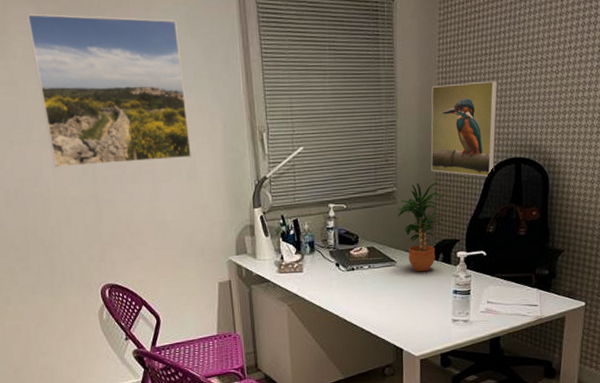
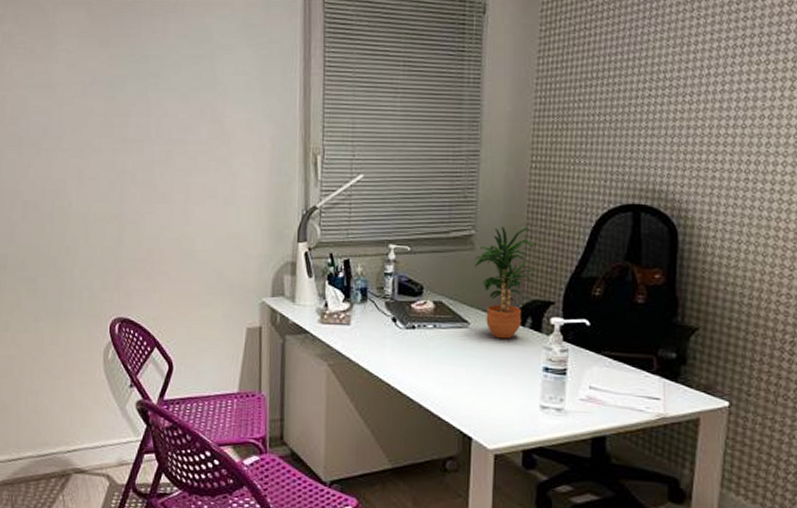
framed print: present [26,13,191,168] -> none [75,17,233,181]
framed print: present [431,81,498,177] -> none [521,109,612,225]

